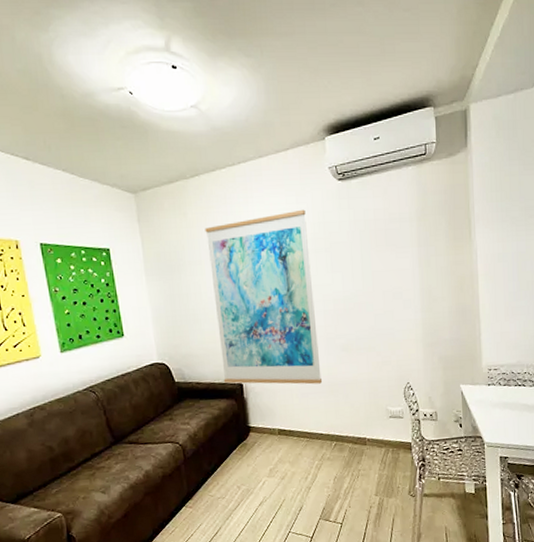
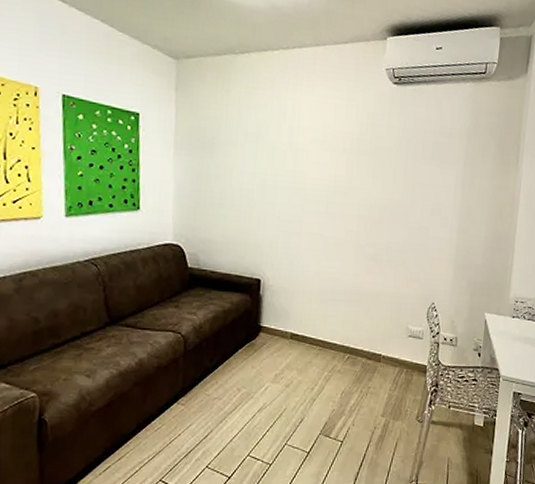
wall art: present [205,209,323,385] -> none [240,107,355,291]

